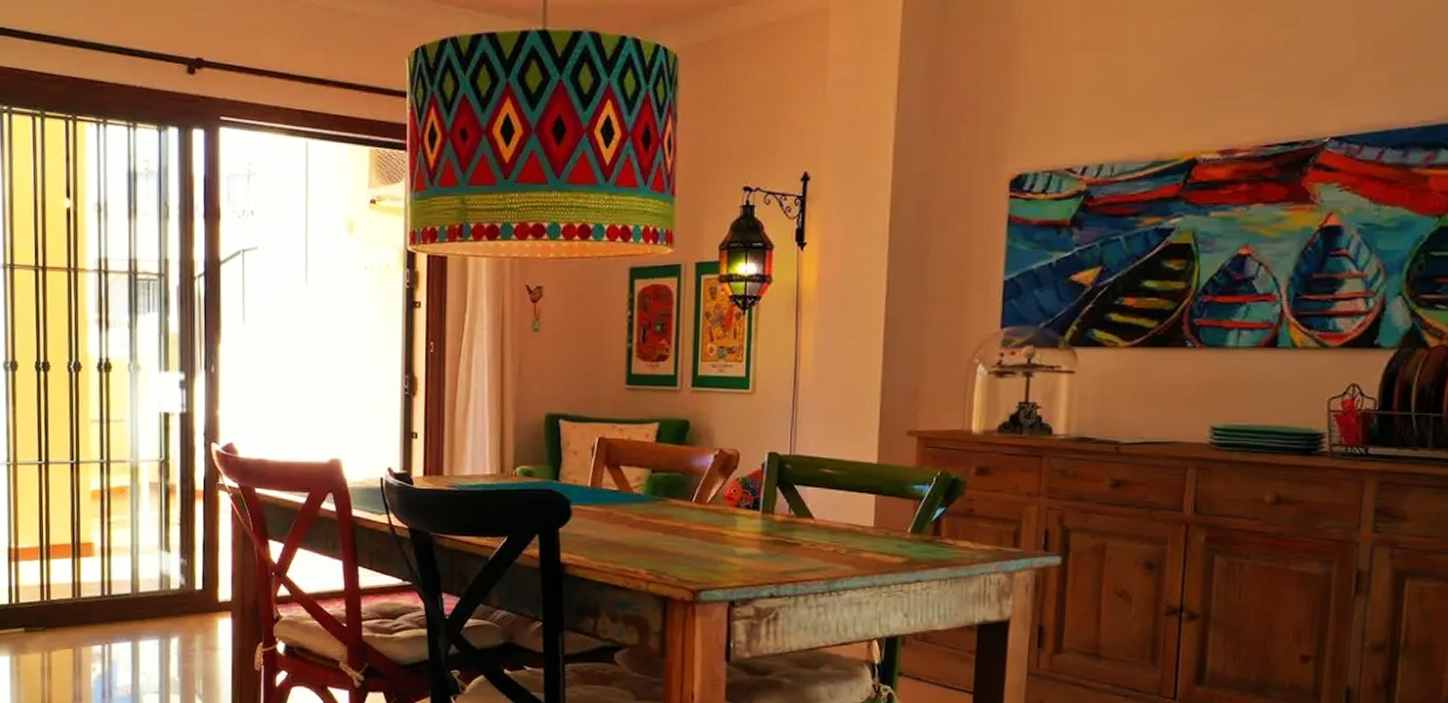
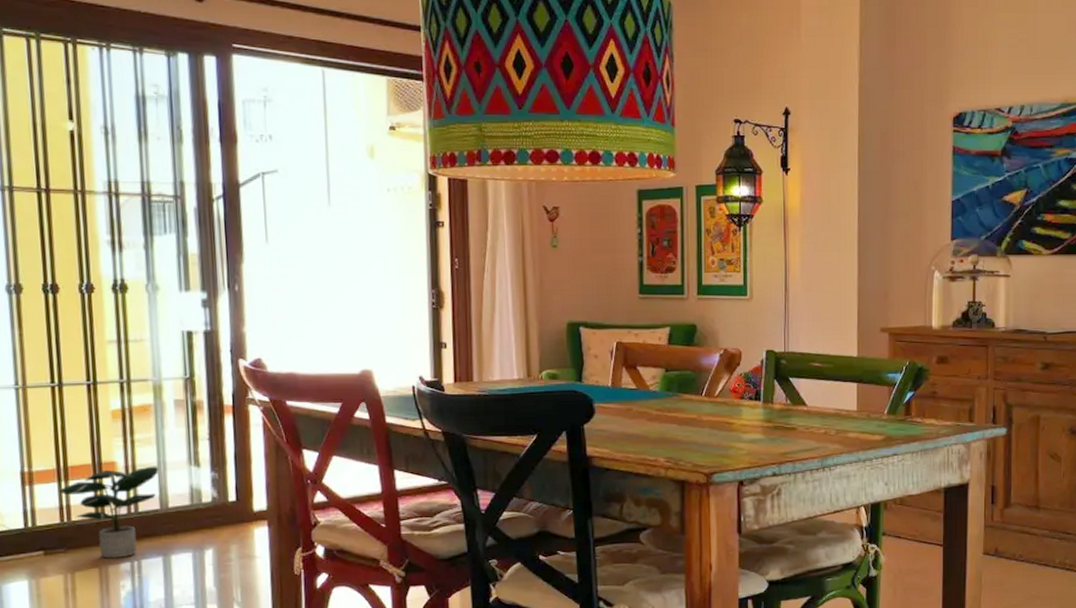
potted plant: none [41,549,132,640] -> present [59,466,159,559]

